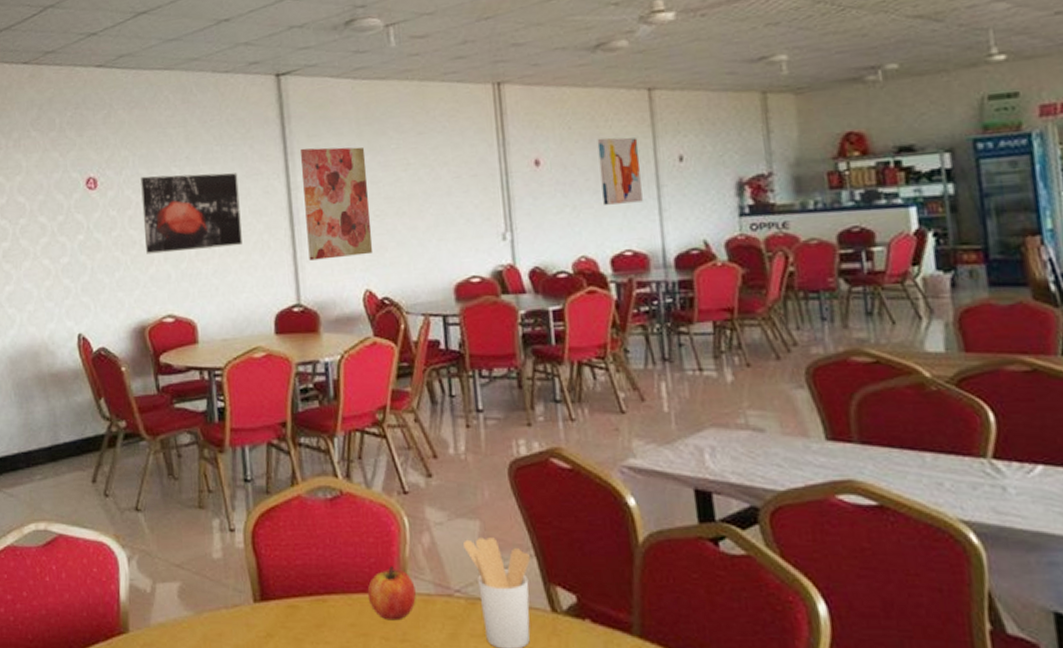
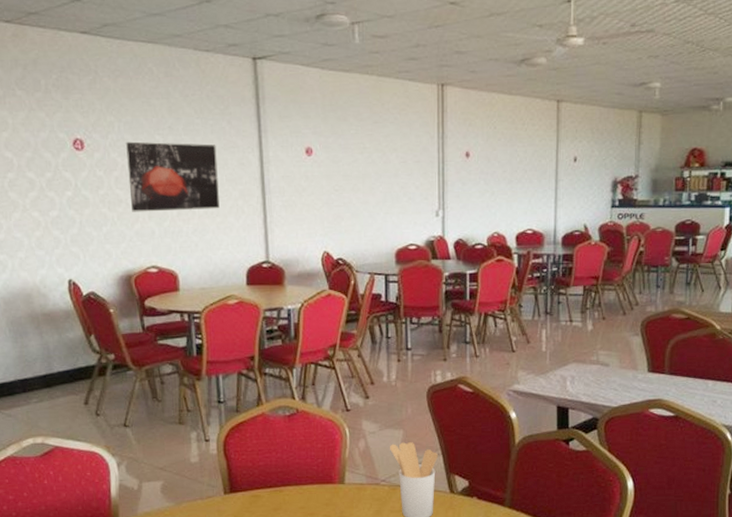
wall art: present [299,147,374,260] -> none [272,127,332,225]
apple: present [367,566,416,621] -> none [315,464,352,503]
wall art: present [597,137,643,205] -> none [515,138,545,193]

